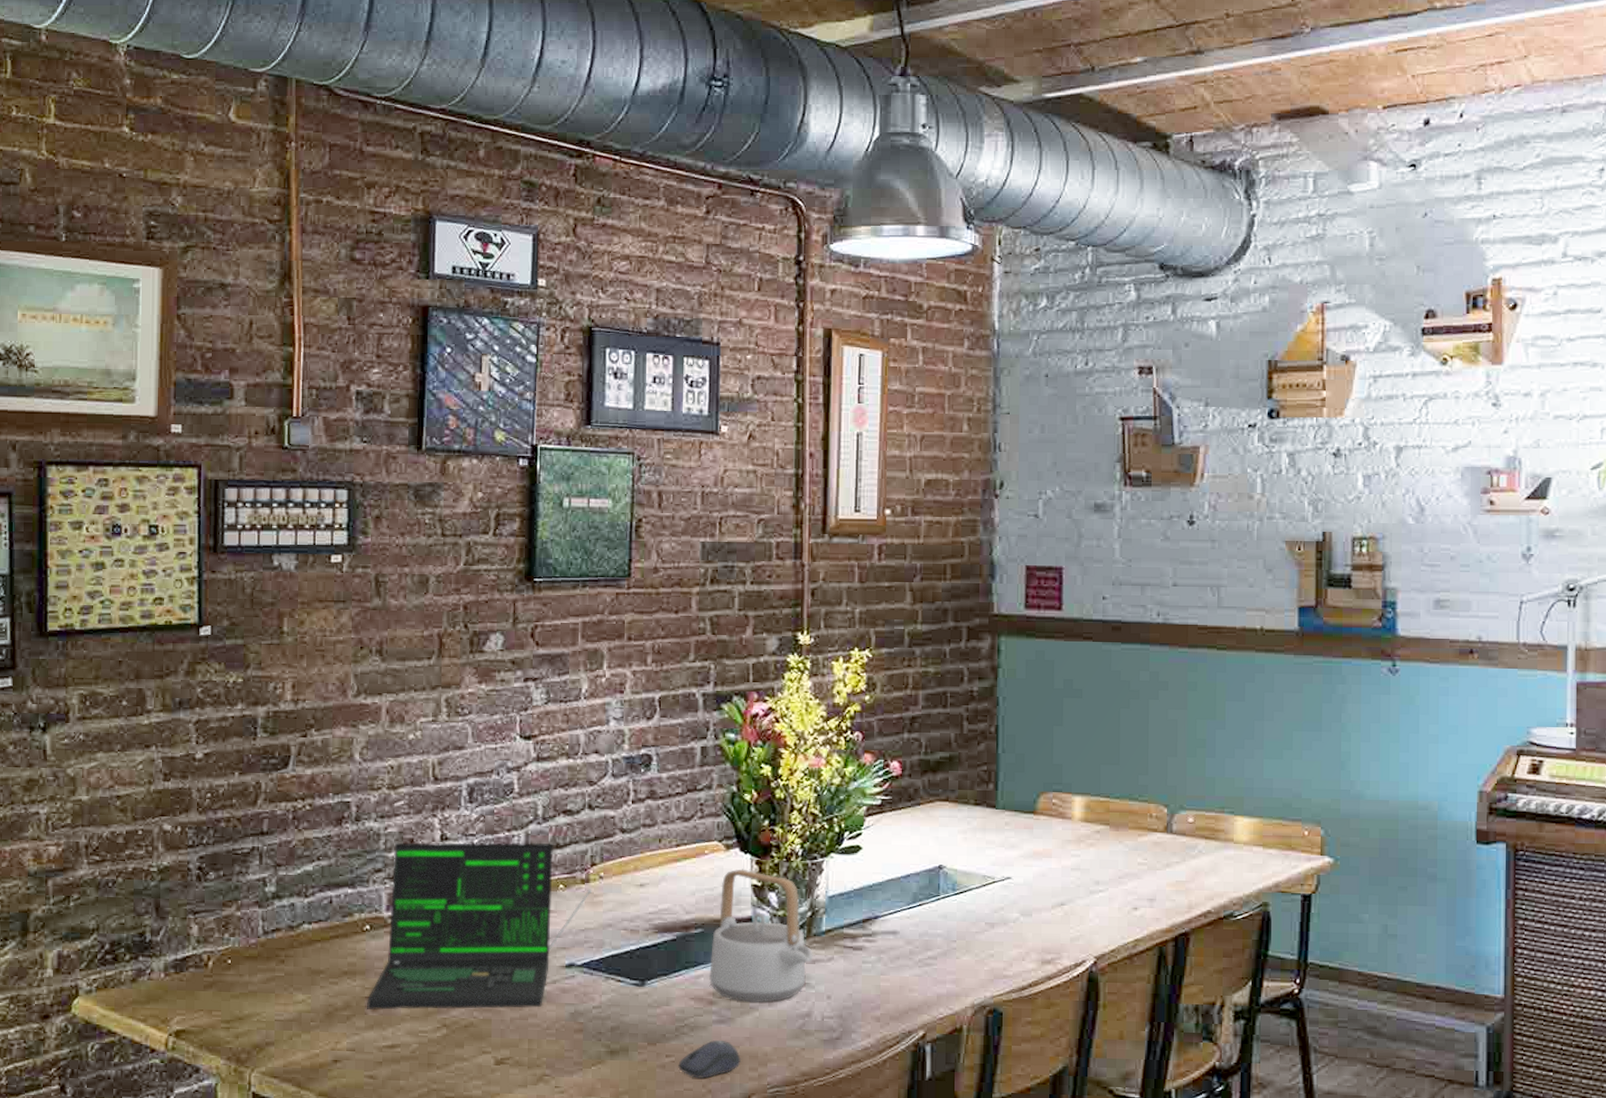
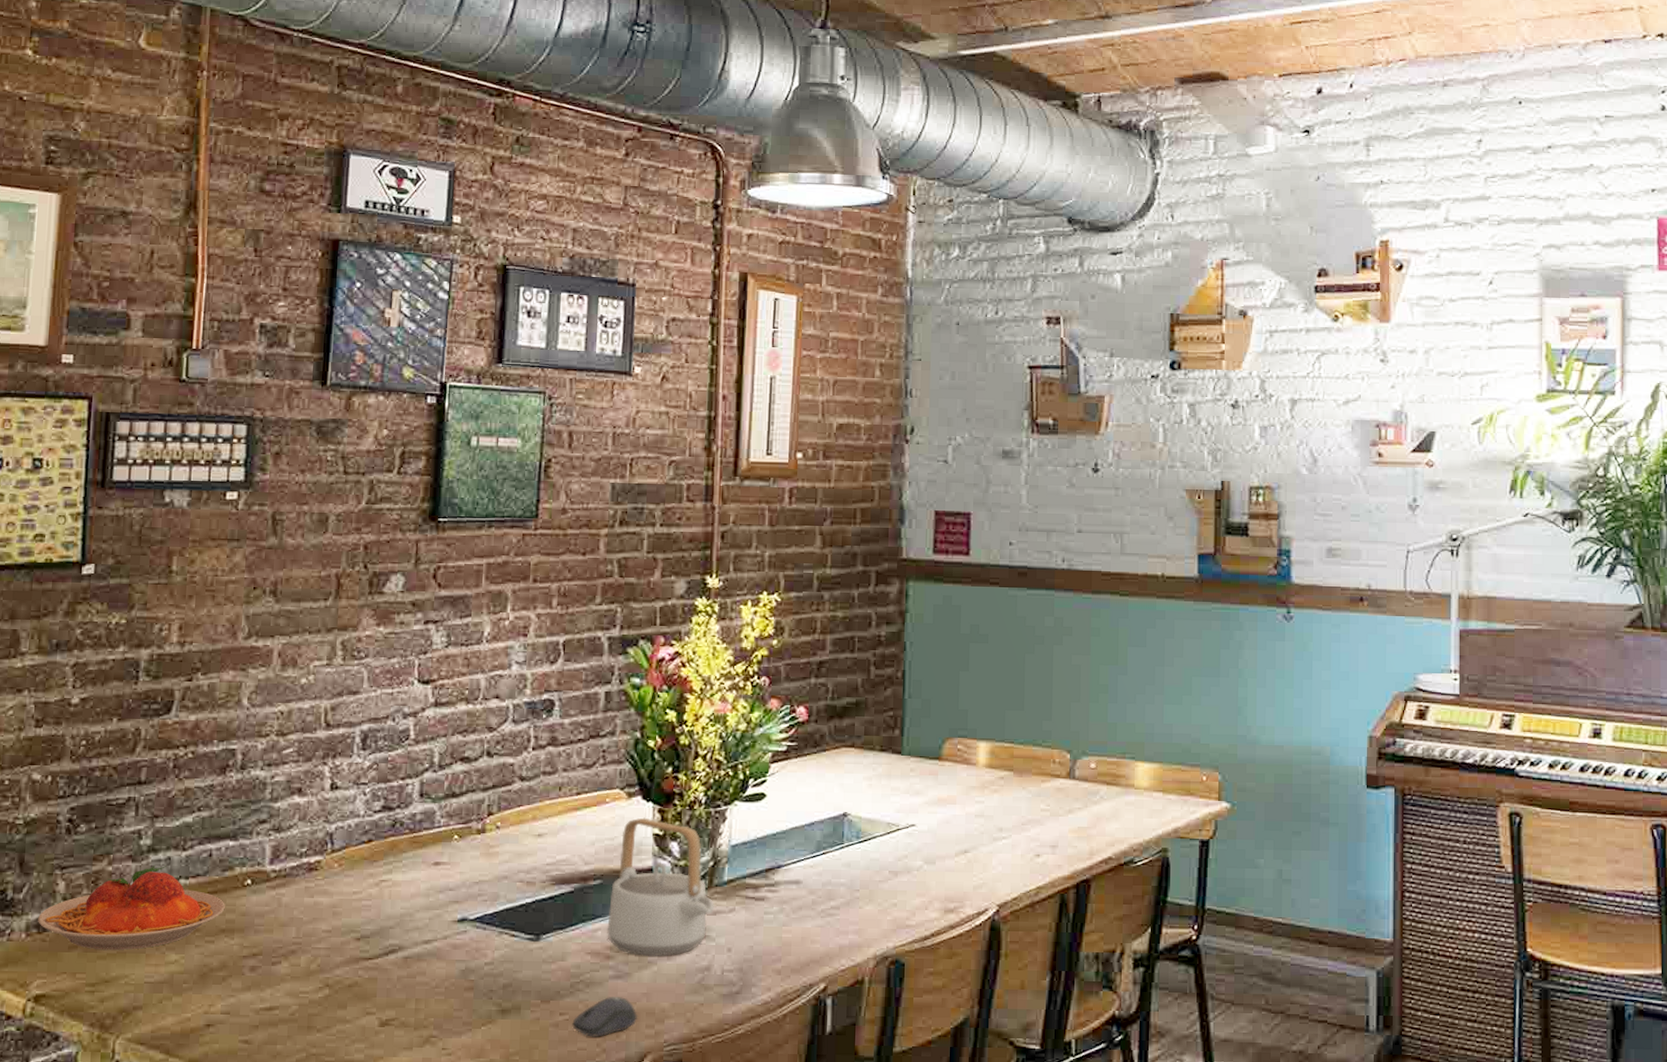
plate: none [175,910,346,990] -> present [38,865,225,951]
laptop: present [367,842,593,1011] -> none [245,791,489,971]

